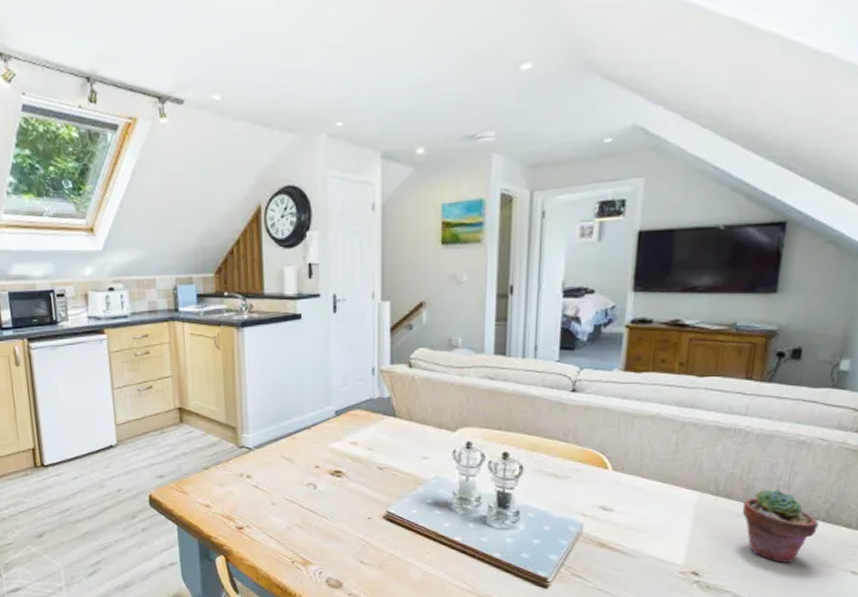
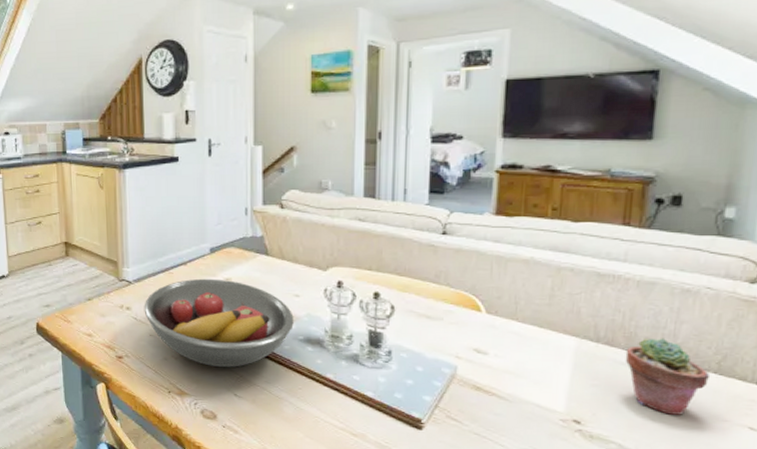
fruit bowl: none [265,443,422,534] -> present [144,278,294,367]

